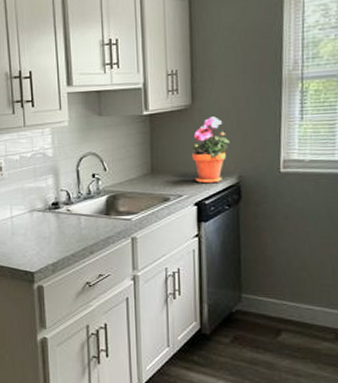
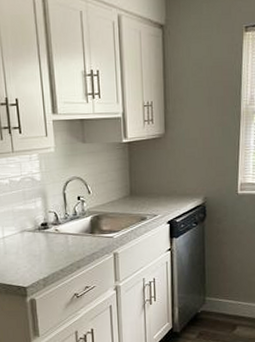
potted plant: present [192,116,230,184] -> none [165,145,197,205]

